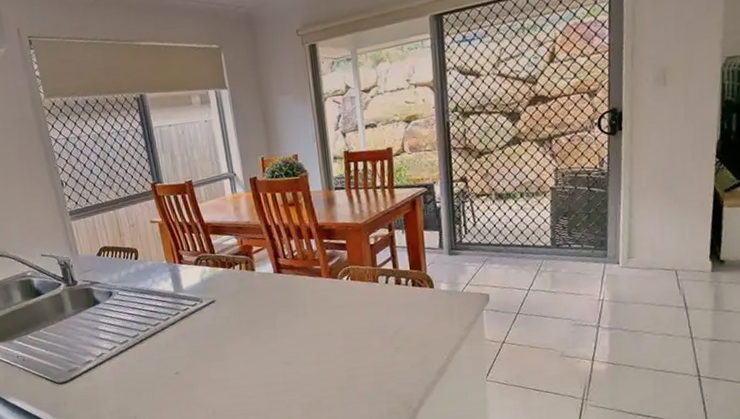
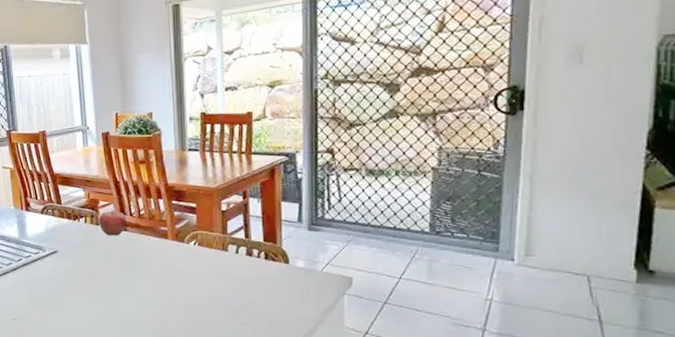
fruit: none [254,253,282,280] -> present [99,209,127,236]

